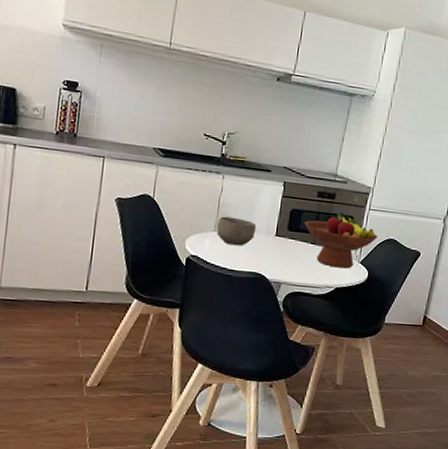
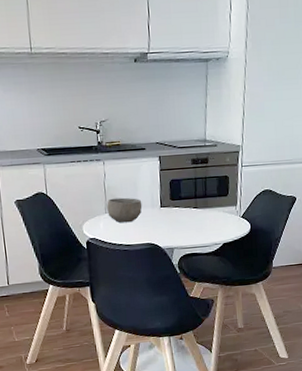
fruit bowl: present [304,212,378,269] -> none [184,174,254,226]

